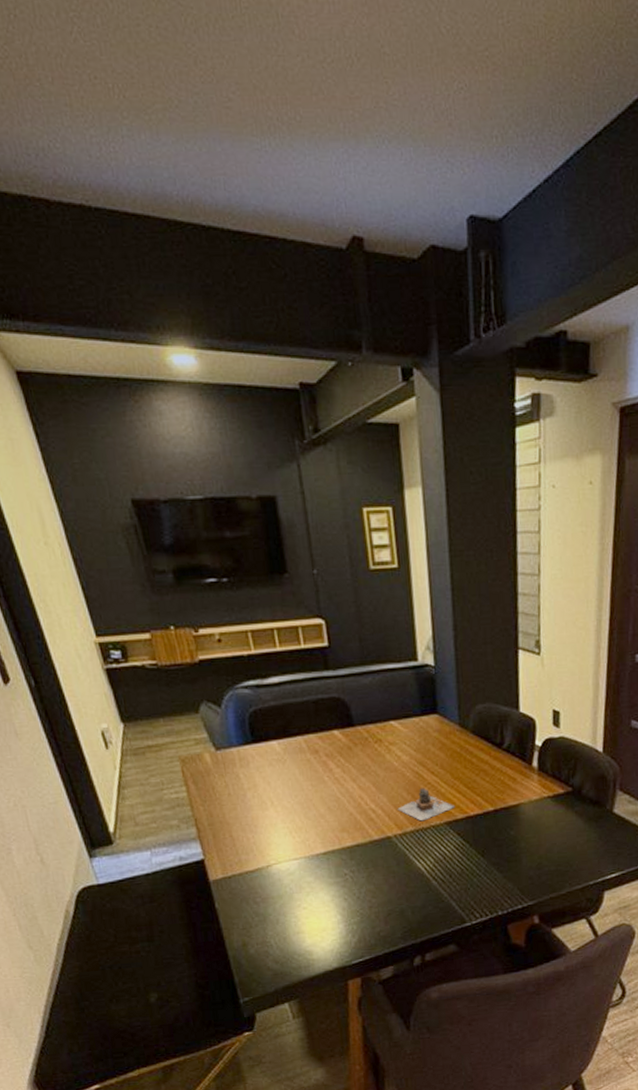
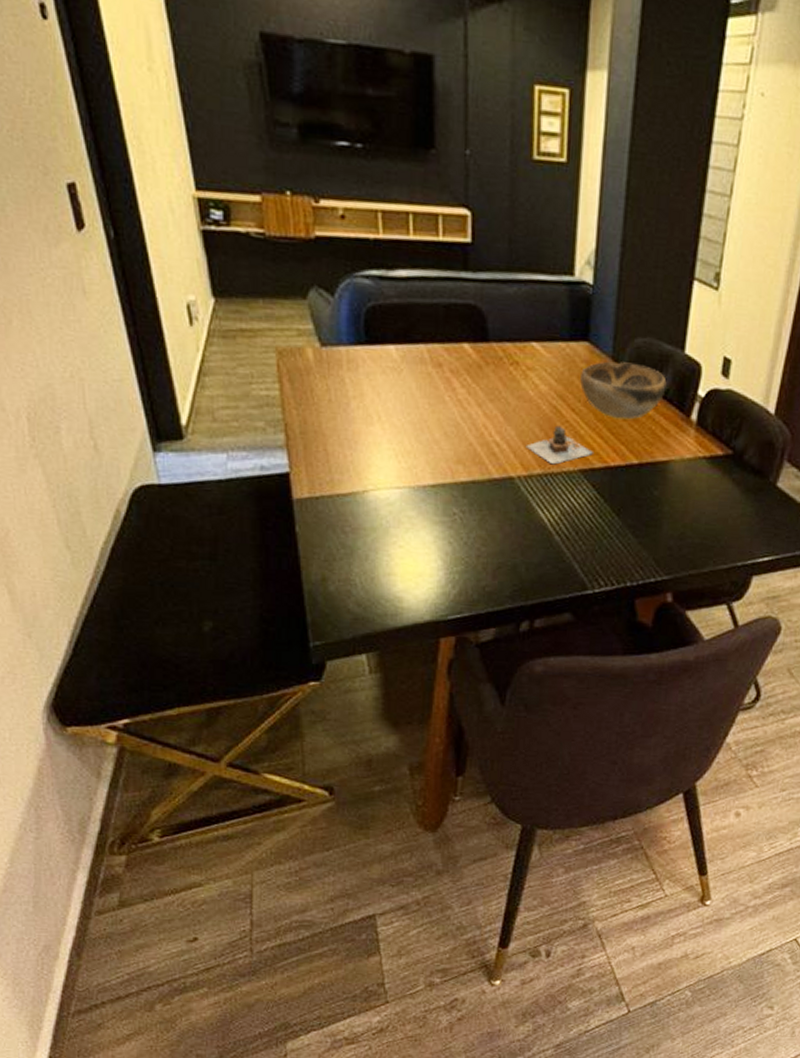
decorative bowl: none [435,726,508,775] -> present [580,362,667,420]

